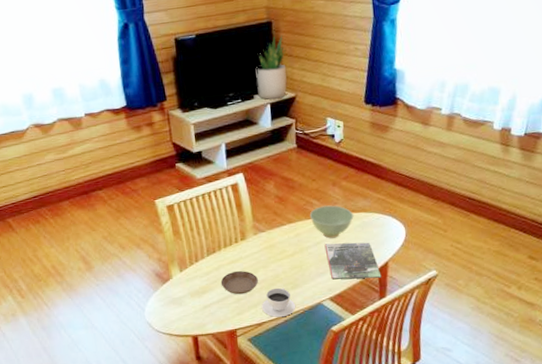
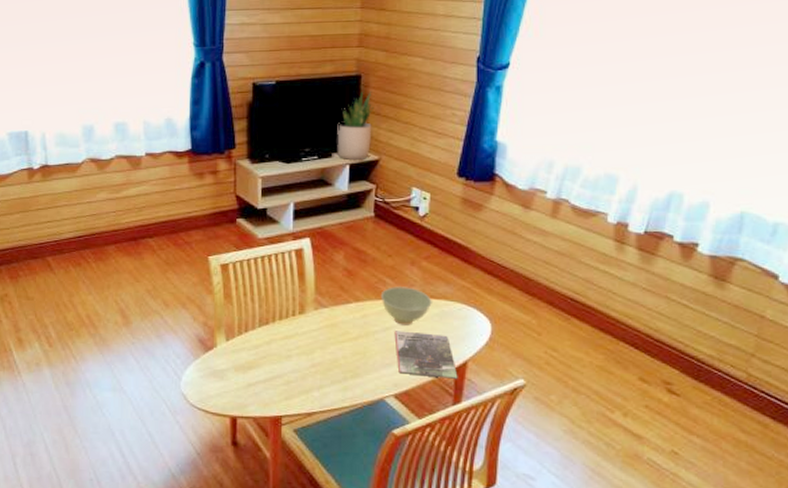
saucer: present [220,271,258,295] -> none [270,349,313,377]
teacup: present [262,287,296,318] -> none [314,374,354,410]

